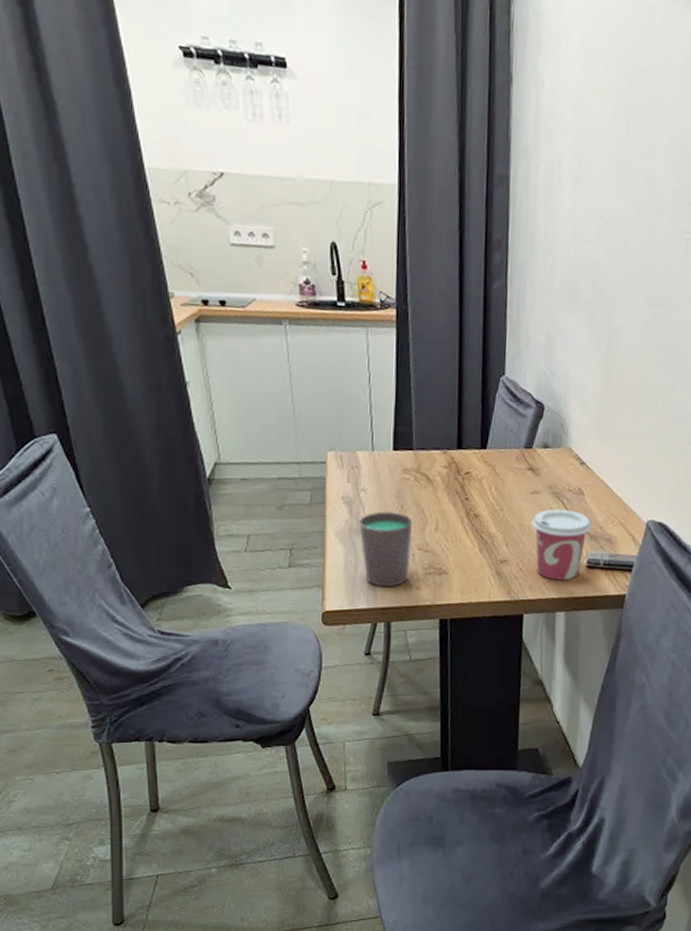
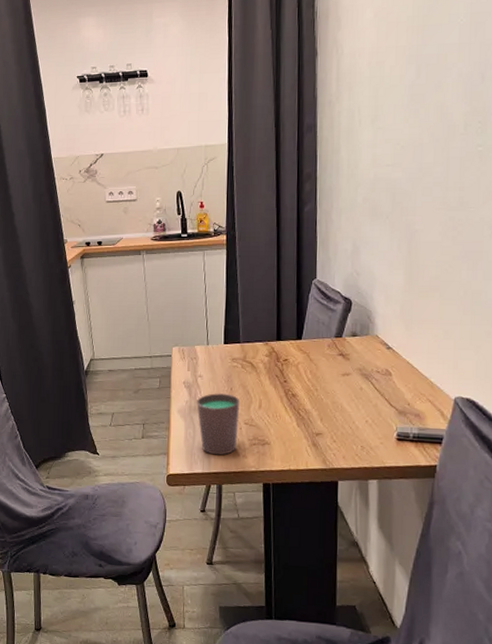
cup: present [531,508,591,581] -> none [343,388,399,452]

